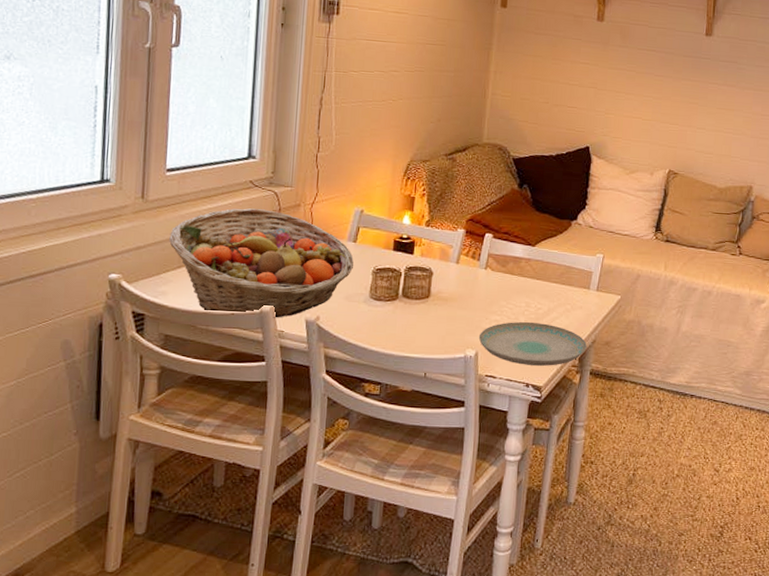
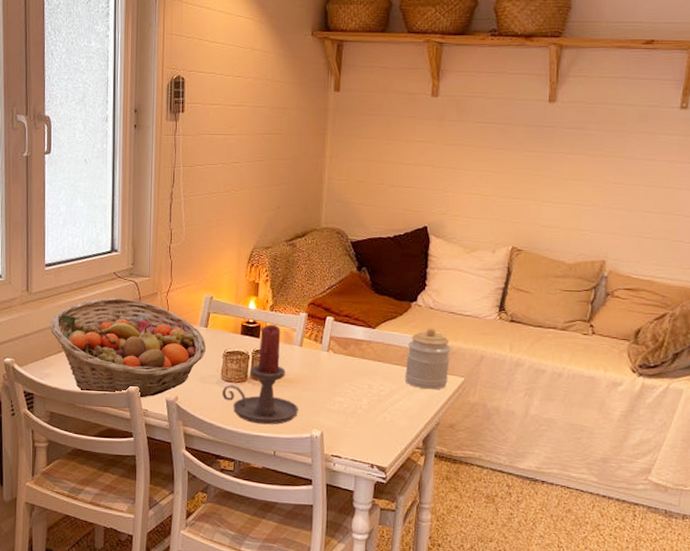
candle holder: none [370,241,453,345] -> present [222,325,299,425]
plate: present [478,322,587,366] -> none [323,403,431,448]
jar: none [563,246,610,308] -> present [405,327,452,390]

